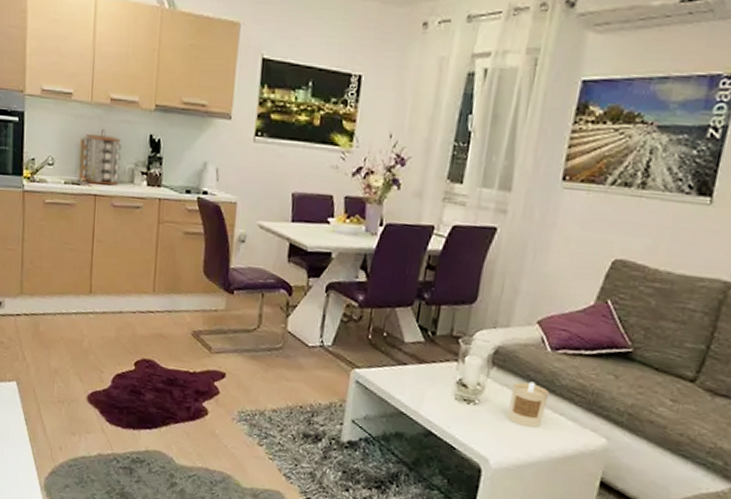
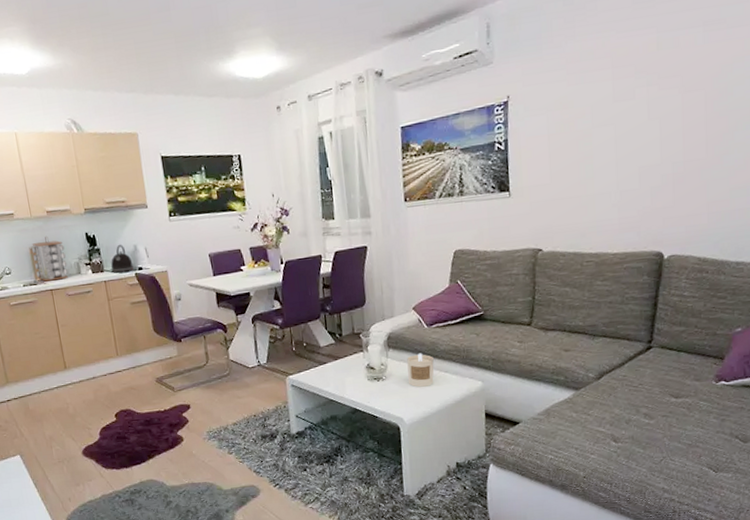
kettle: none [170,157,198,194] -> present [111,244,134,273]

